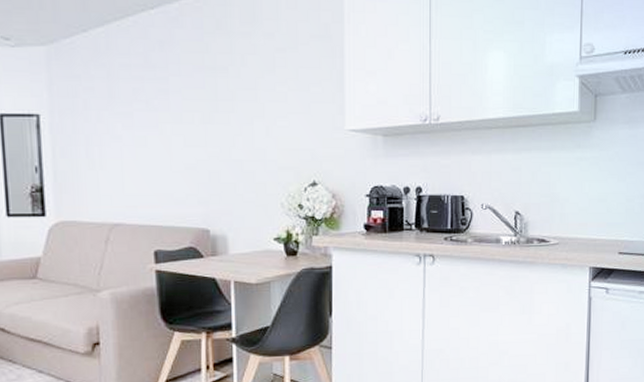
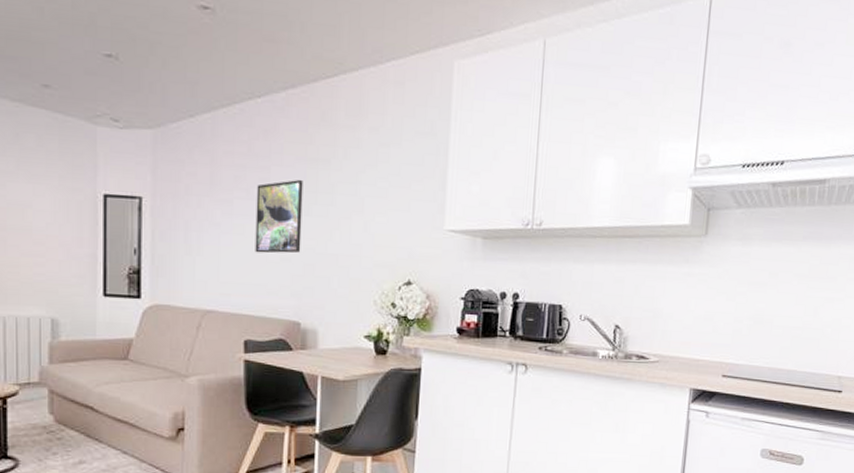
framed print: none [156,89,205,163] -> present [255,180,303,254]

